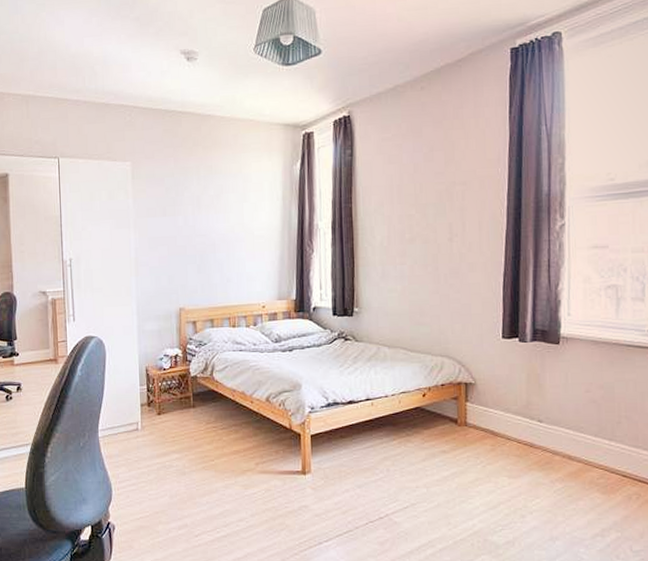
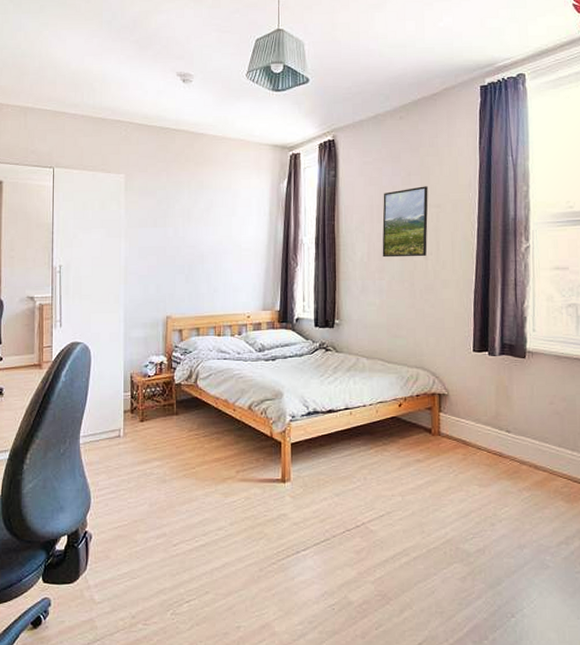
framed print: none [403,162,453,241] -> present [382,186,428,258]

